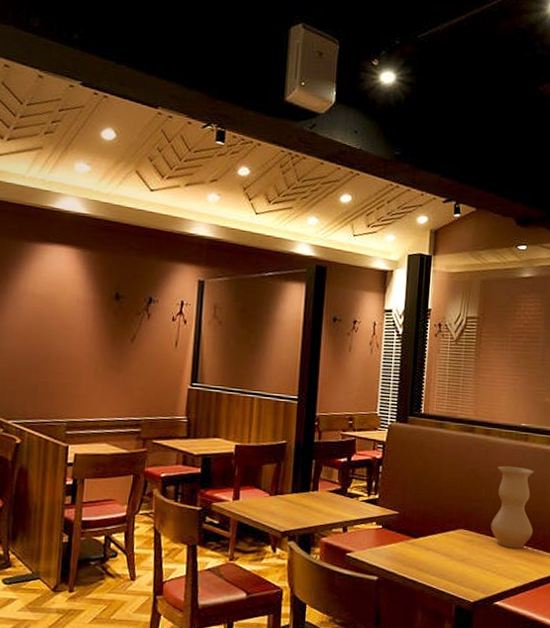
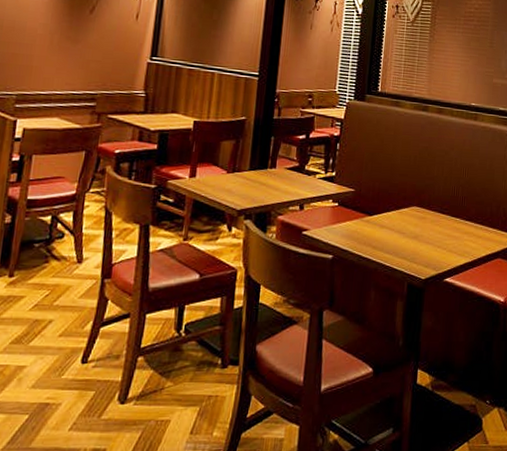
vase: present [491,465,534,549] -> none [442,143,483,225]

